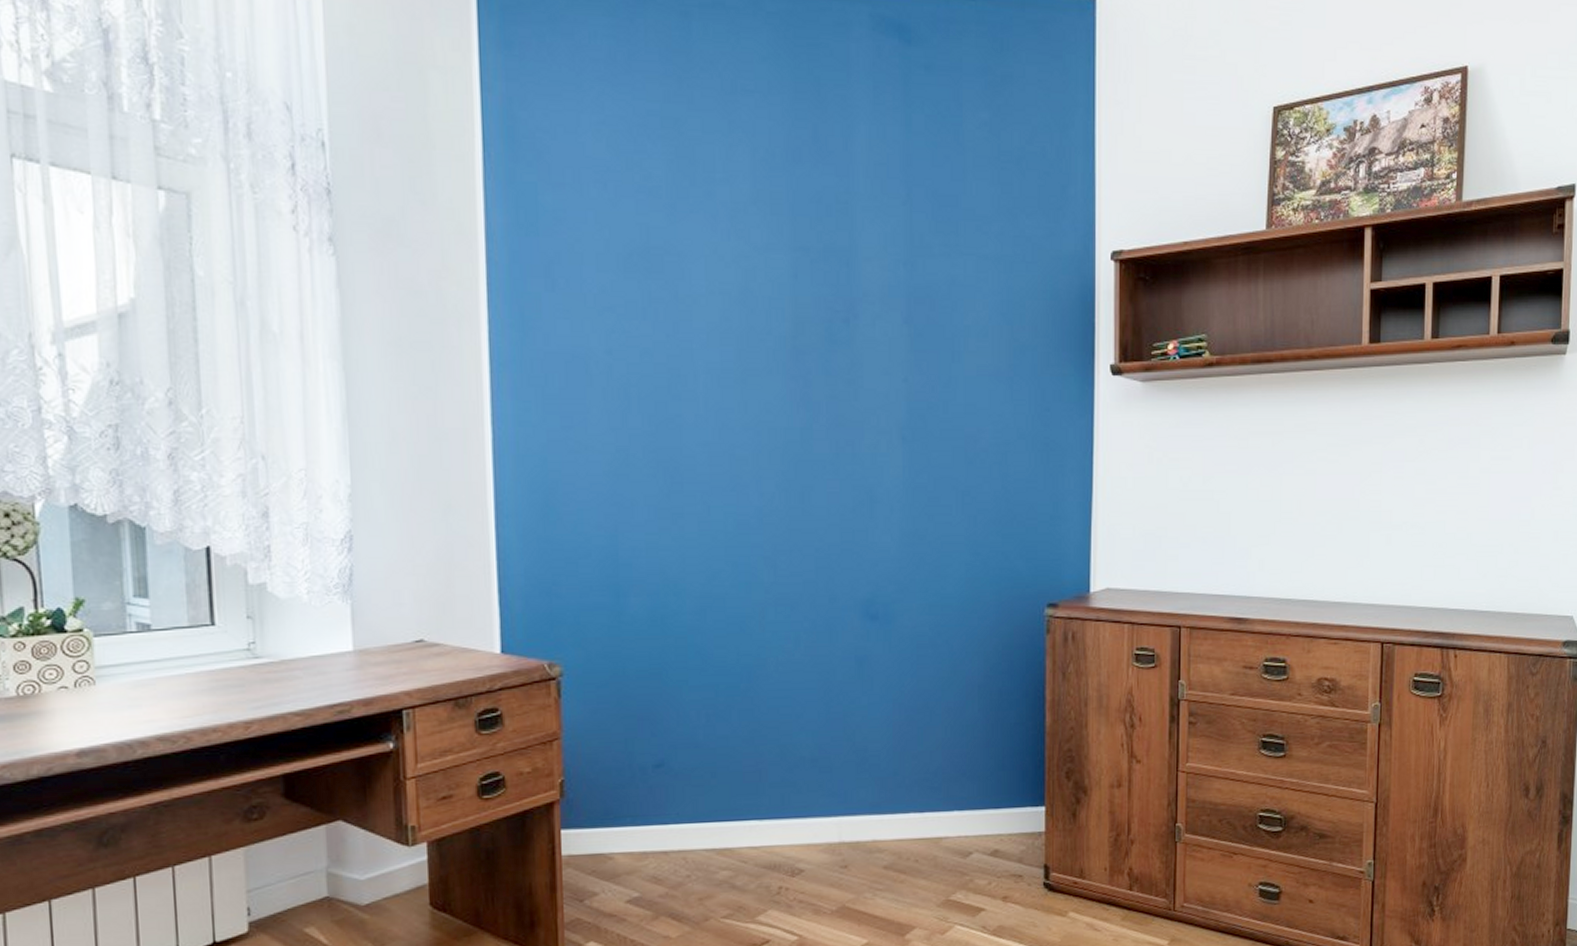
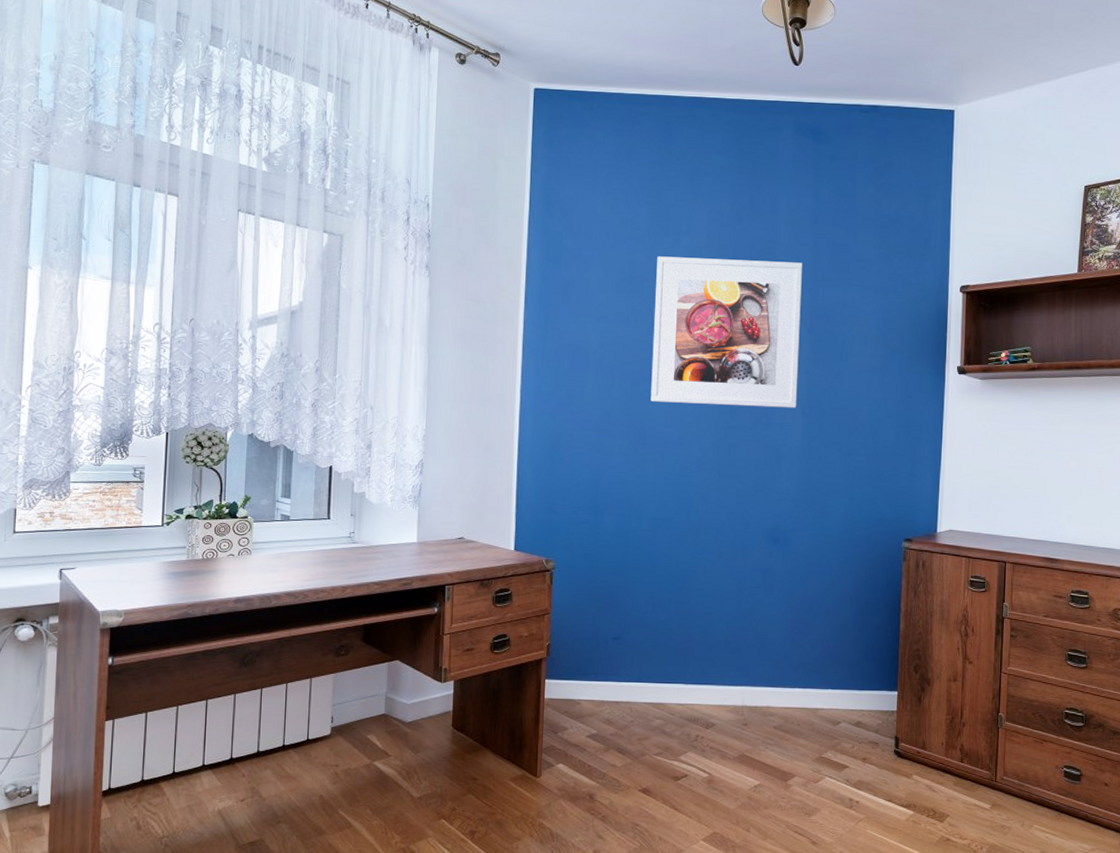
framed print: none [681,217,894,432] -> present [650,256,802,408]

